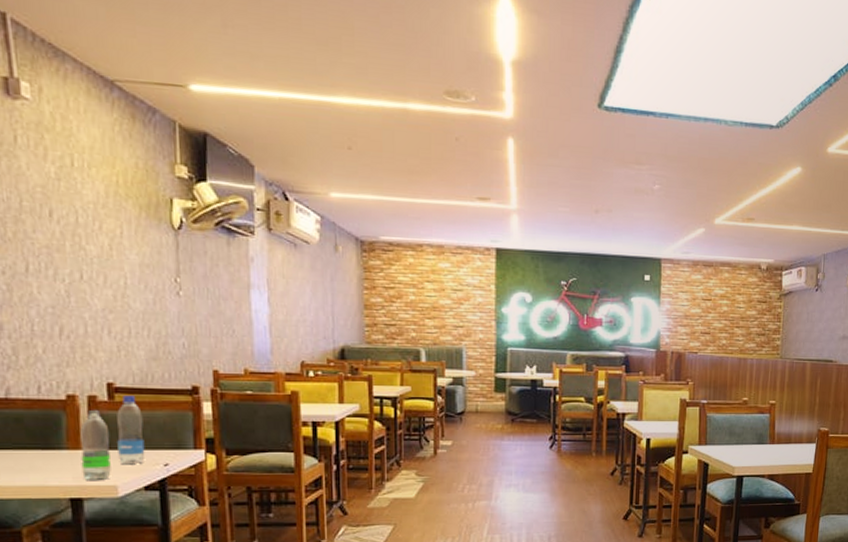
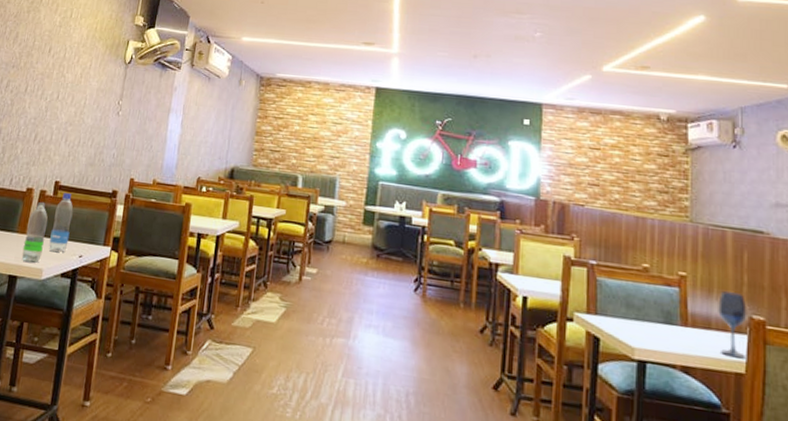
wineglass: none [796,412,817,462] -> present [718,291,747,359]

